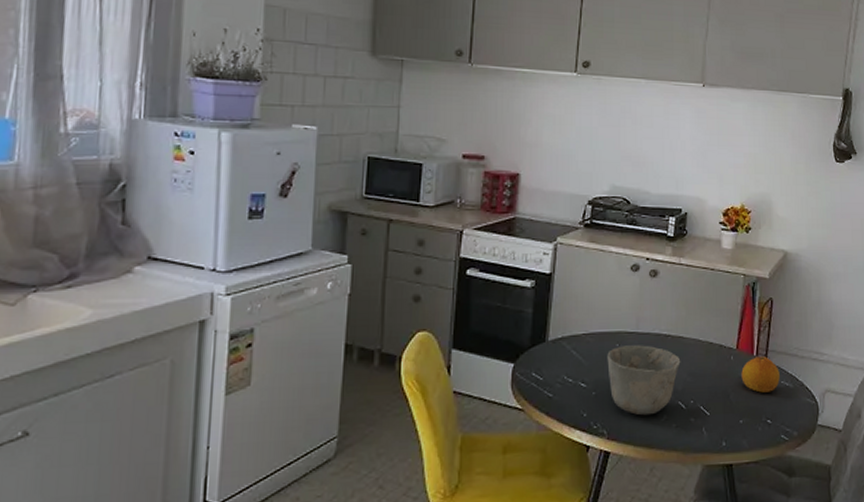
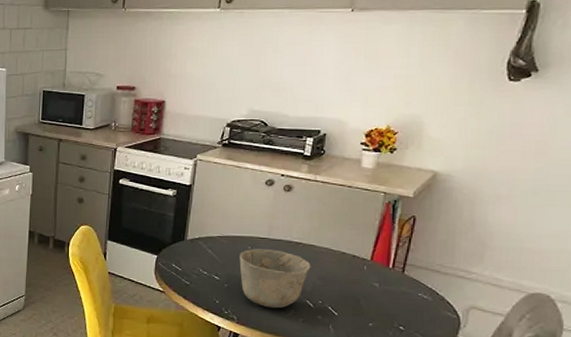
fruit: present [741,356,780,393] -> none [374,269,418,302]

